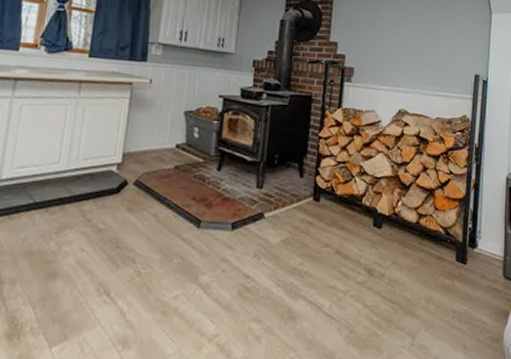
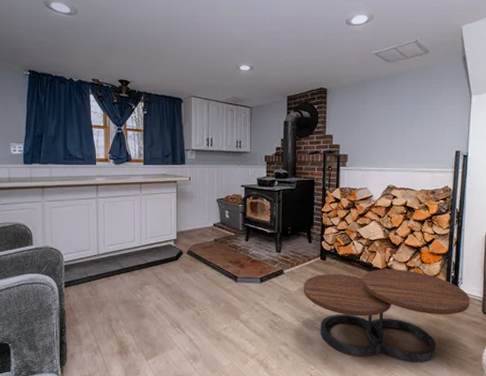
coffee table: none [287,216,490,345] -> present [303,269,470,362]

